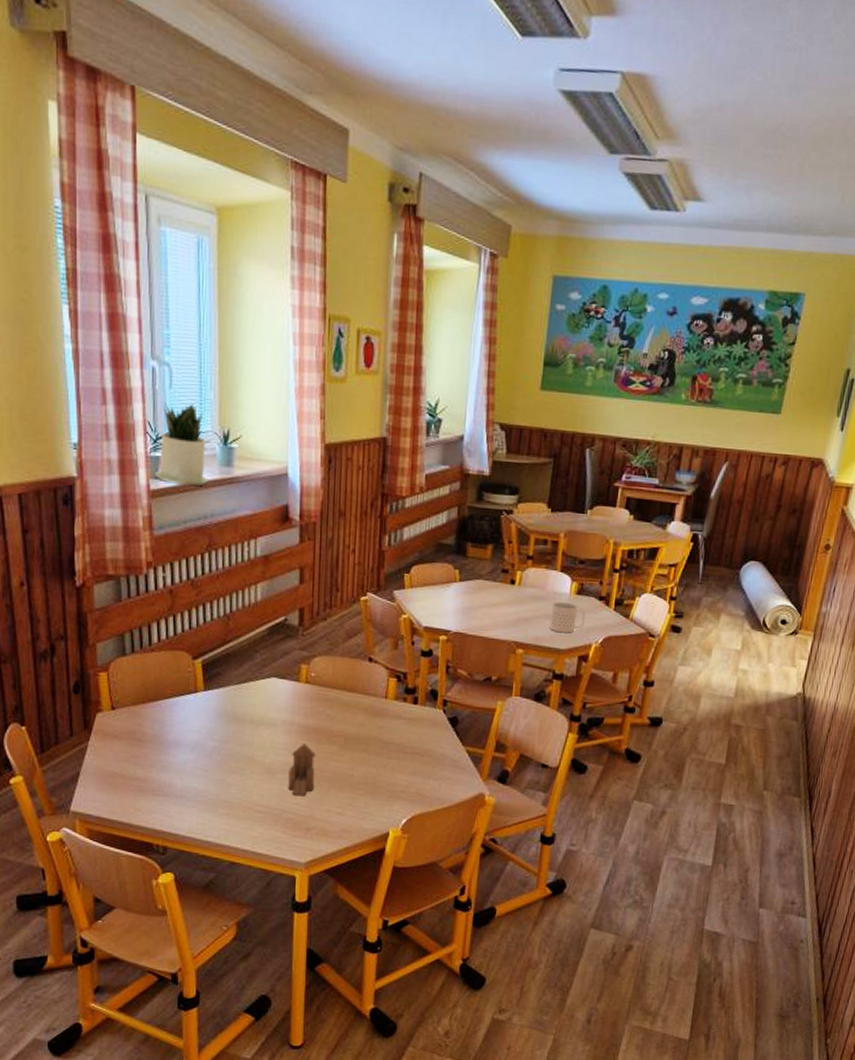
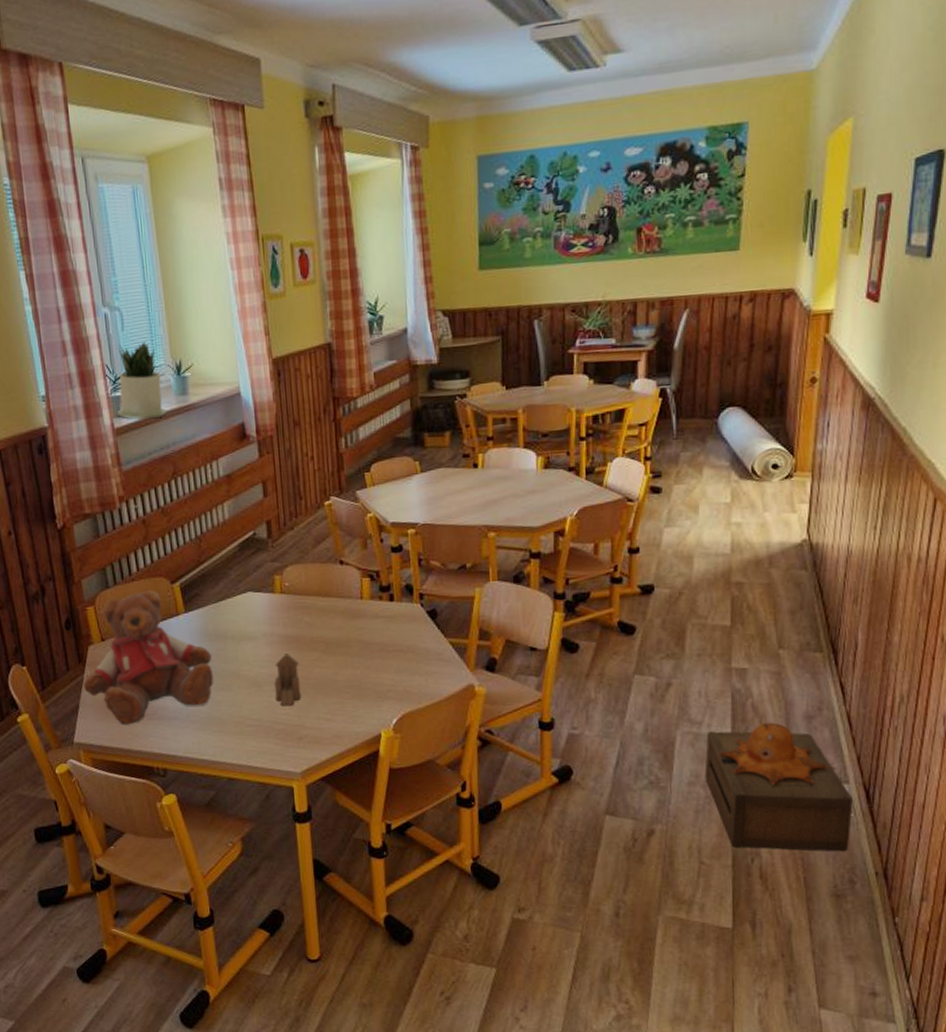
teddy bear: none [87,663,227,799] -> present [83,590,214,725]
mug: present [549,602,585,634] -> none [519,478,556,511]
toy box: none [683,847,807,978] -> present [704,714,853,852]

